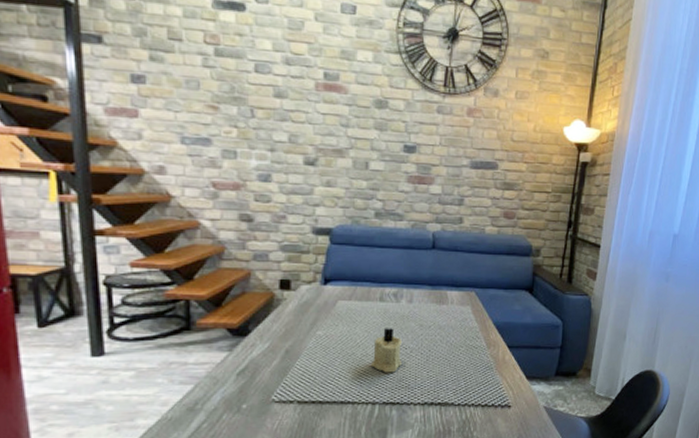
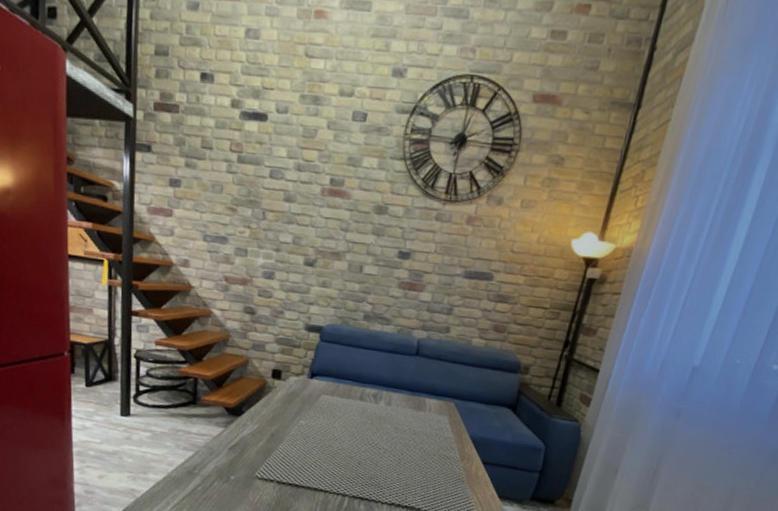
candle: present [372,328,403,373] -> none [346,426,377,470]

